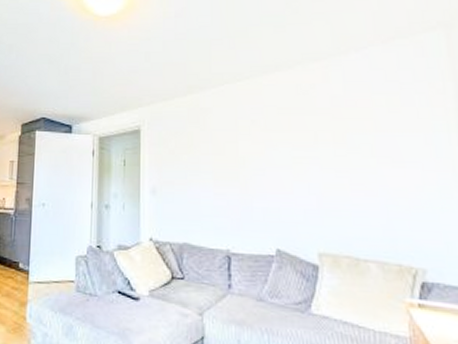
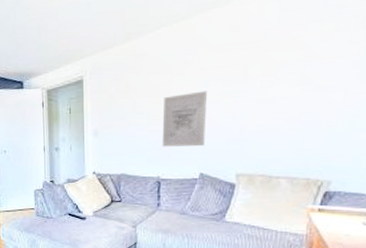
wall art: none [230,153,279,217] -> present [161,90,208,147]

